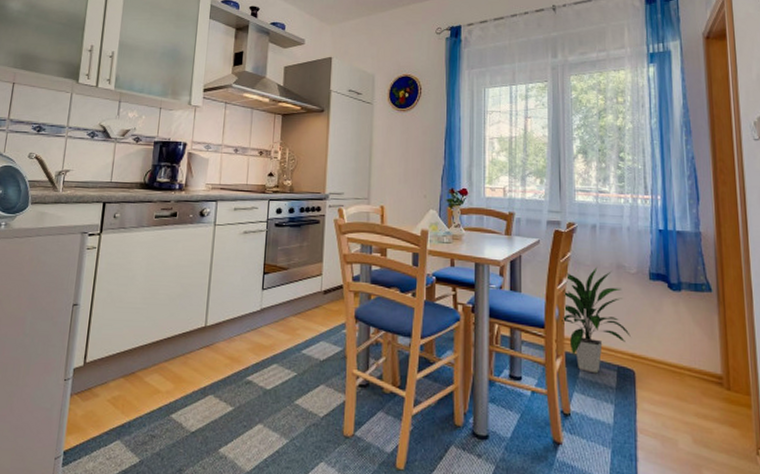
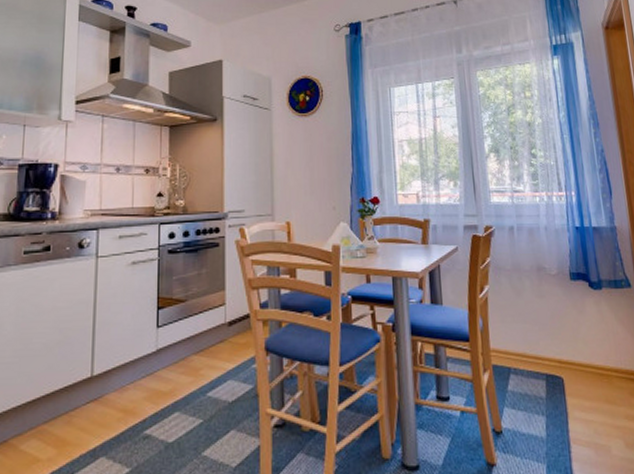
indoor plant: present [562,267,631,374] -> none [485,271,556,385]

